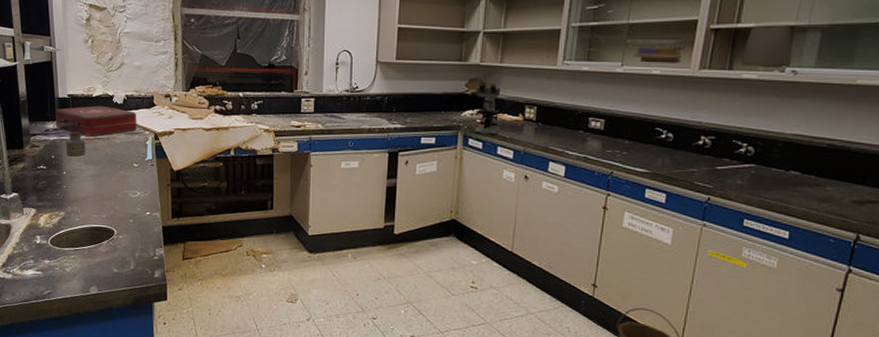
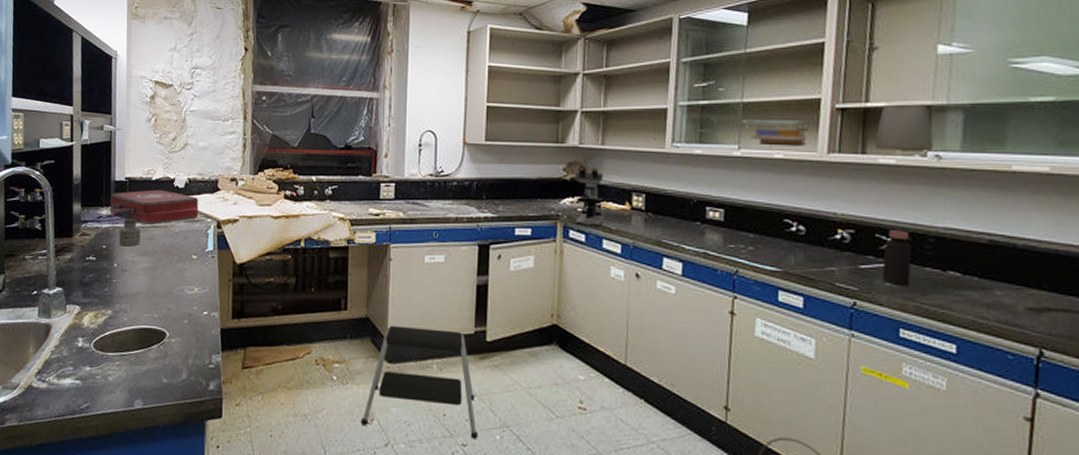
step stool: none [287,222,386,314] -> present [361,325,478,439]
bottle: none [734,136,762,183] -> present [882,230,912,285]

